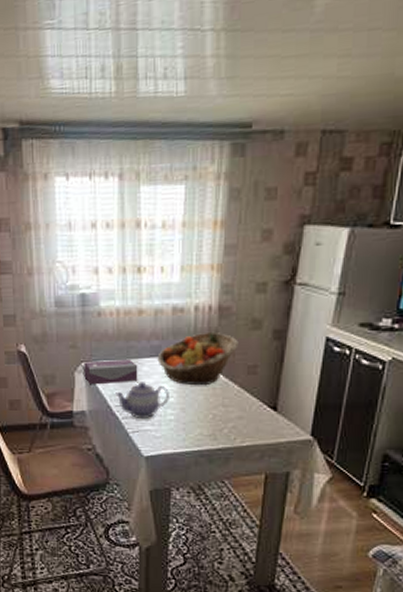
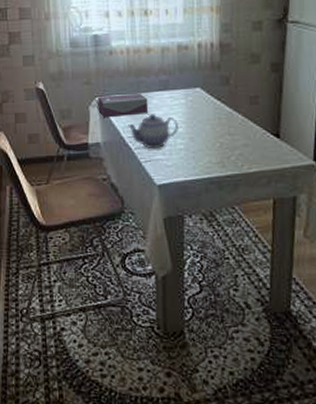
fruit basket: present [157,331,238,386] -> none [165,66,240,117]

